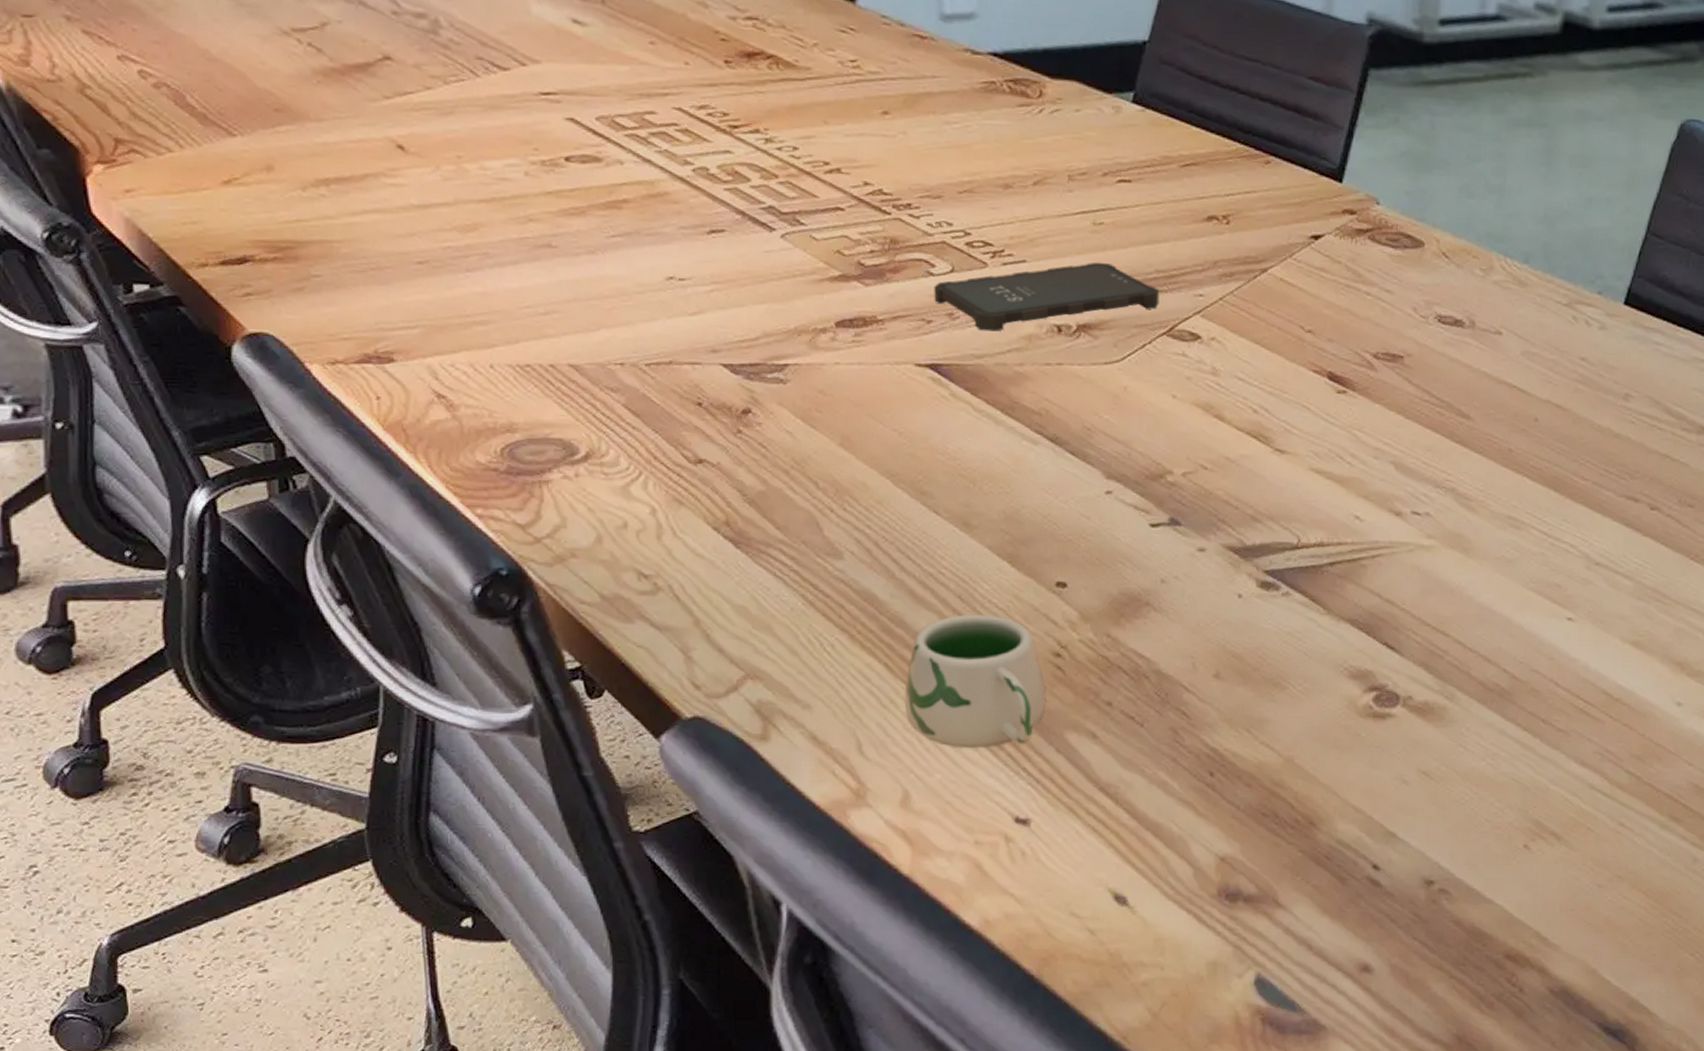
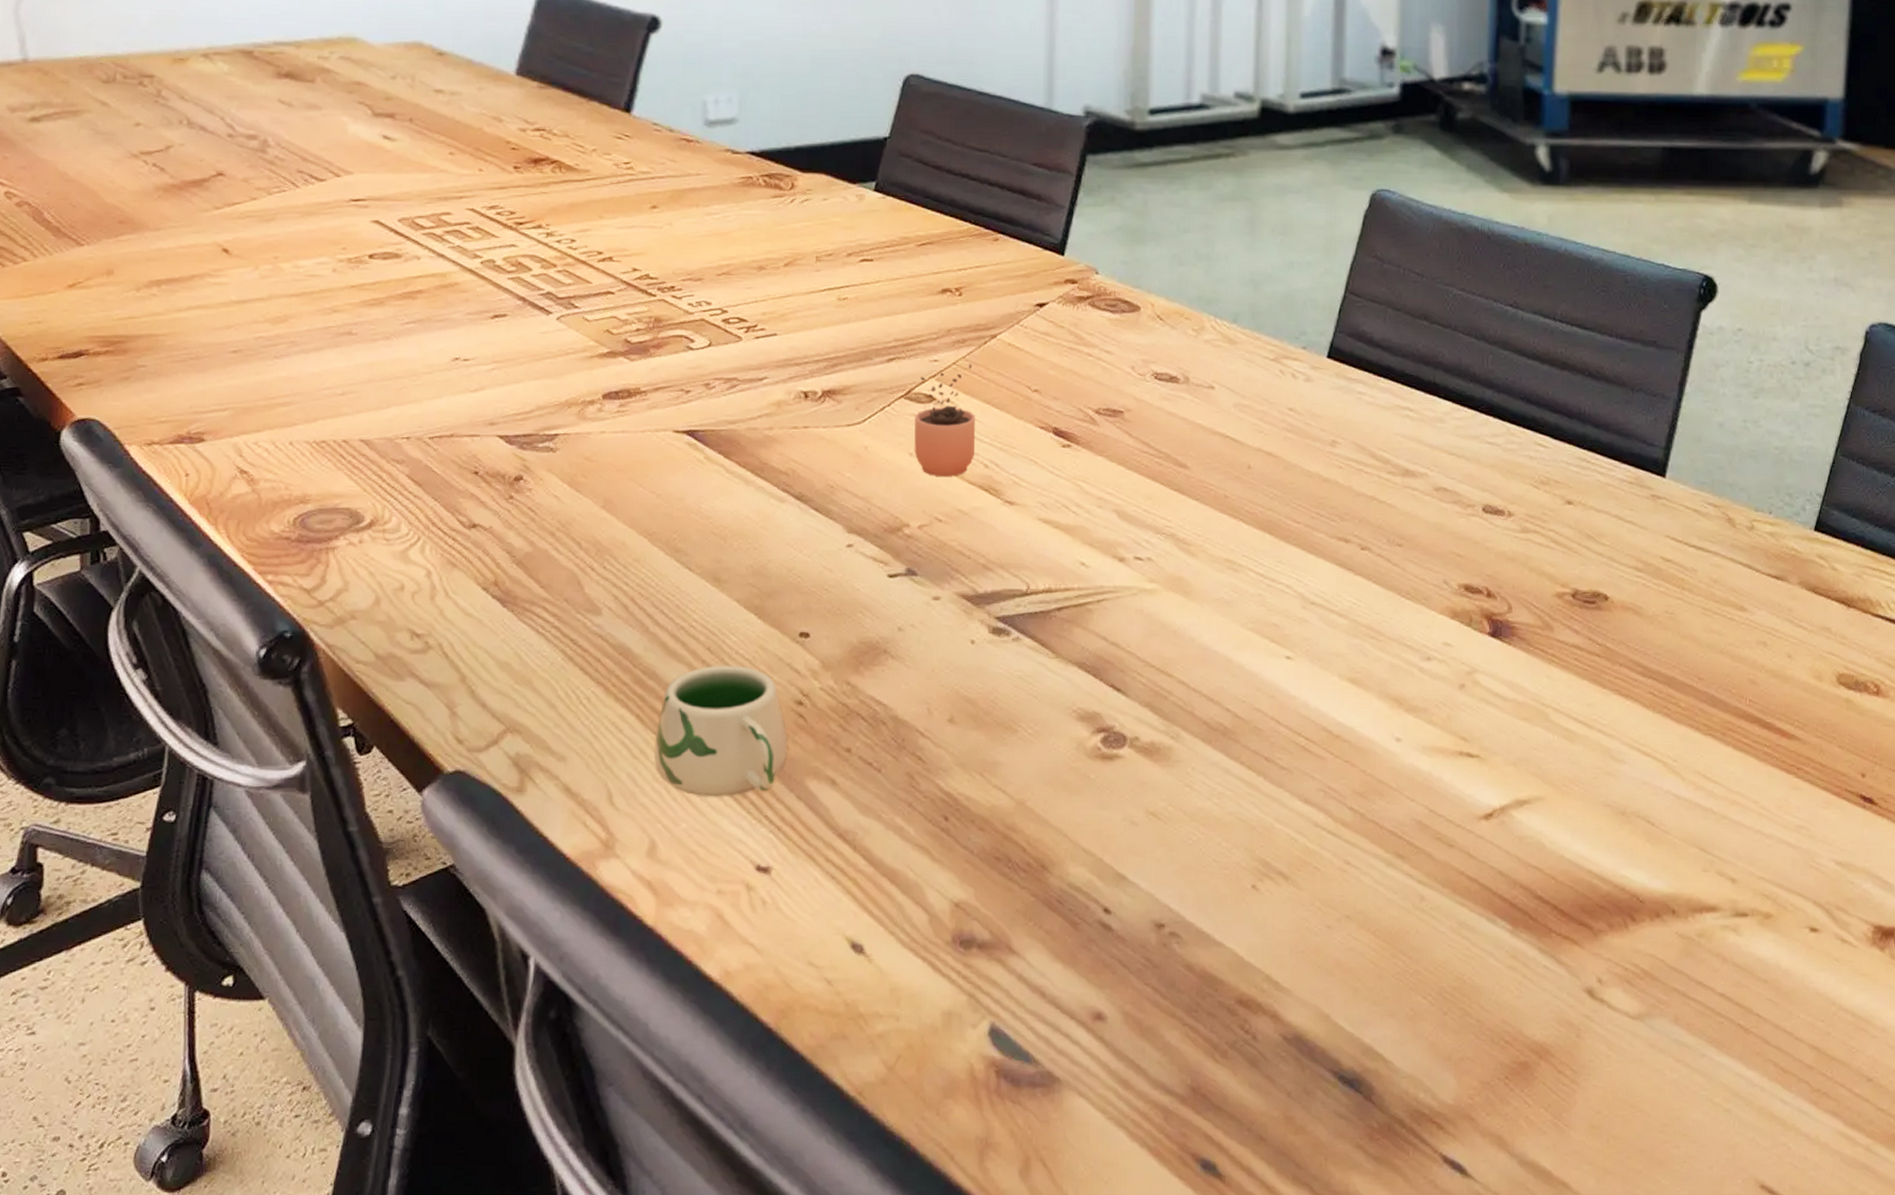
tablet: present [934,262,1160,332] -> none [692,333,898,399]
cocoa: none [1177,300,1244,422] -> present [914,364,976,476]

